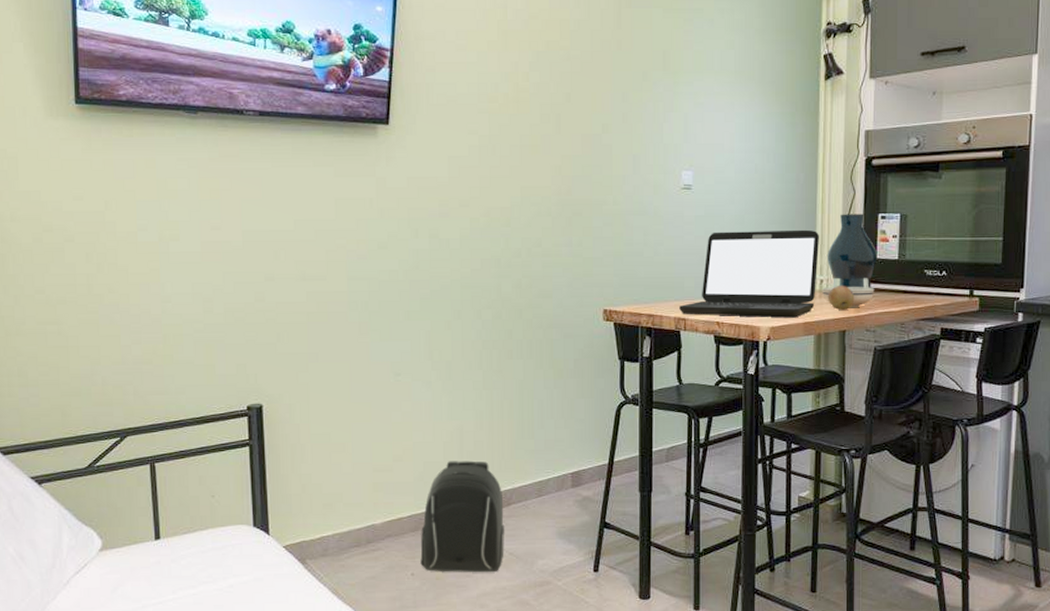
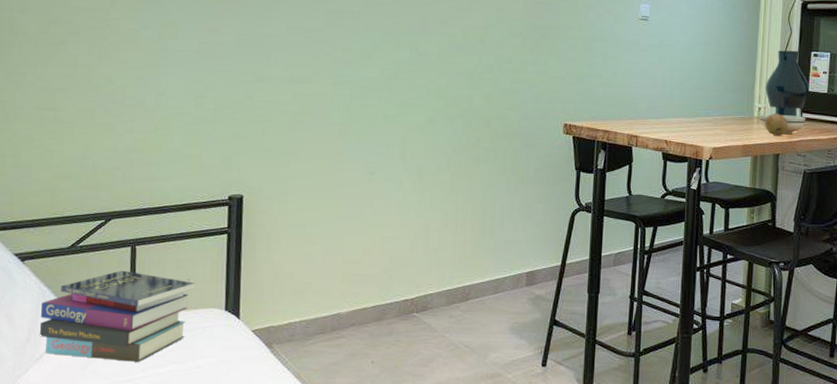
books: none [62,489,220,584] -> present [39,270,195,362]
backpack: present [420,461,505,573] -> none [381,256,462,363]
laptop: present [679,229,819,318] -> none [632,59,759,140]

